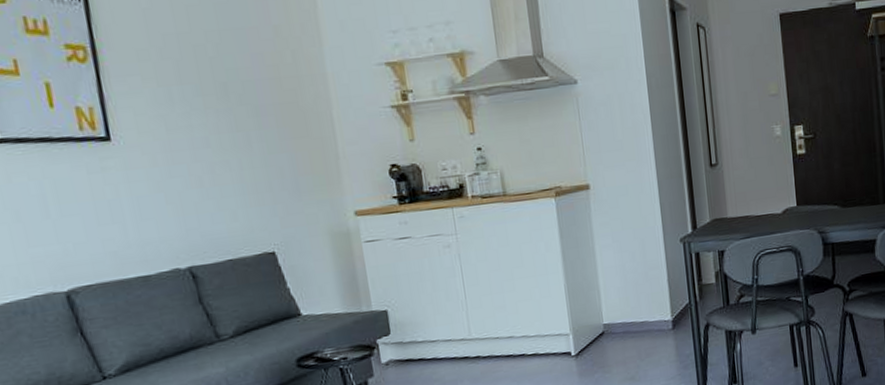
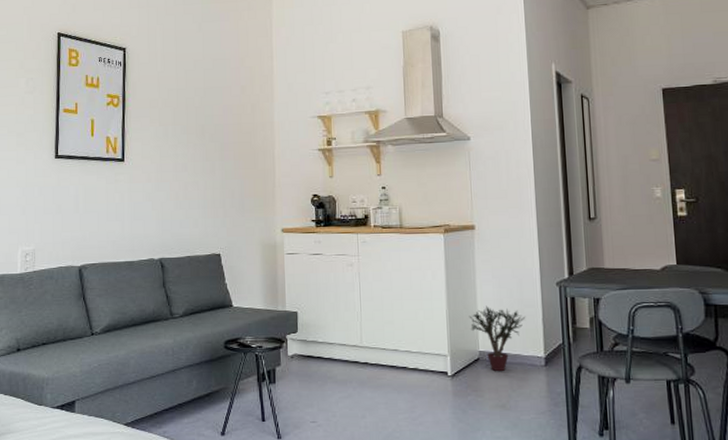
potted plant: none [590,273,651,343] -> present [469,305,526,372]

